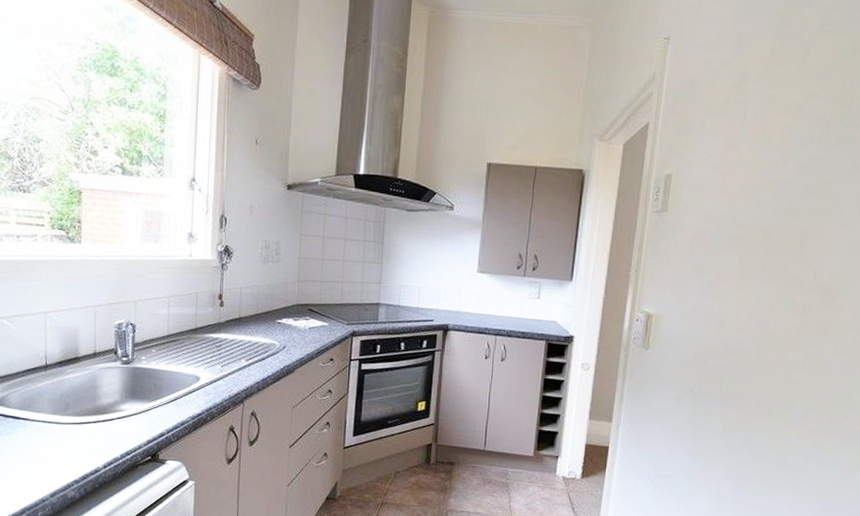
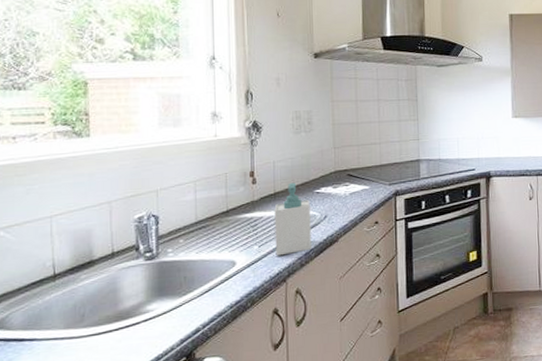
soap bottle: none [236,310,271,378] -> present [274,182,312,256]

